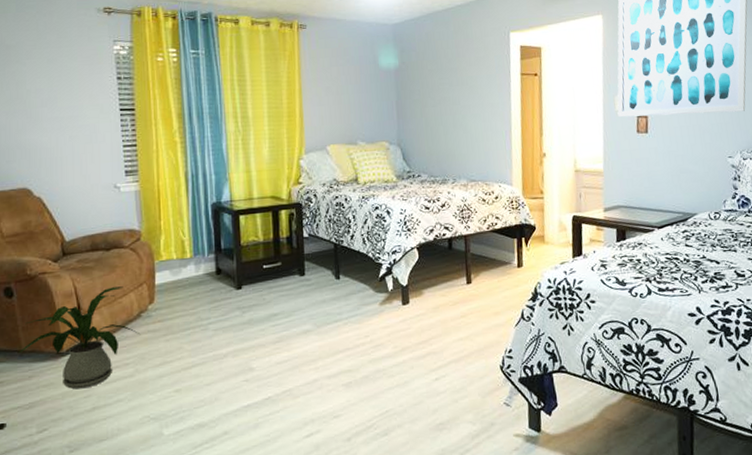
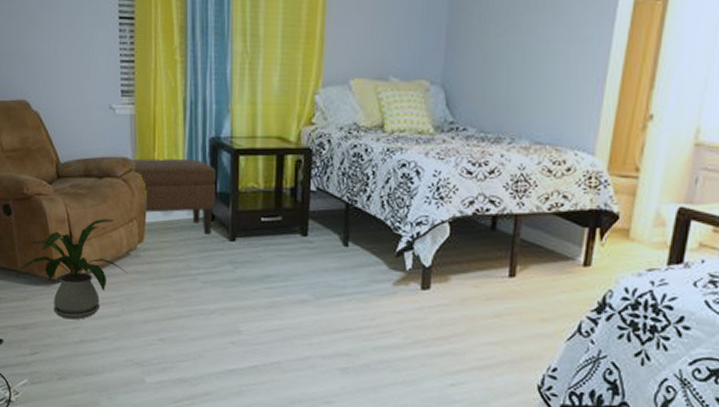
ottoman: none [140,223,221,287] -> present [133,158,216,235]

